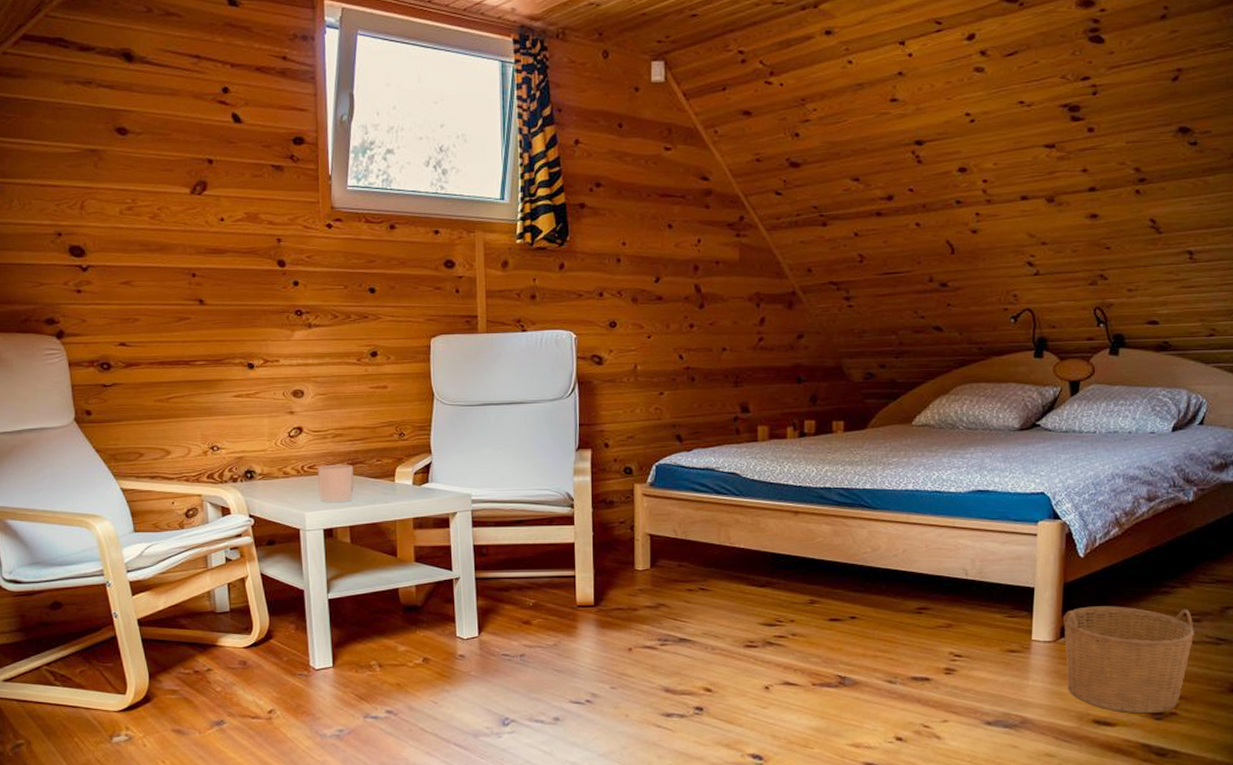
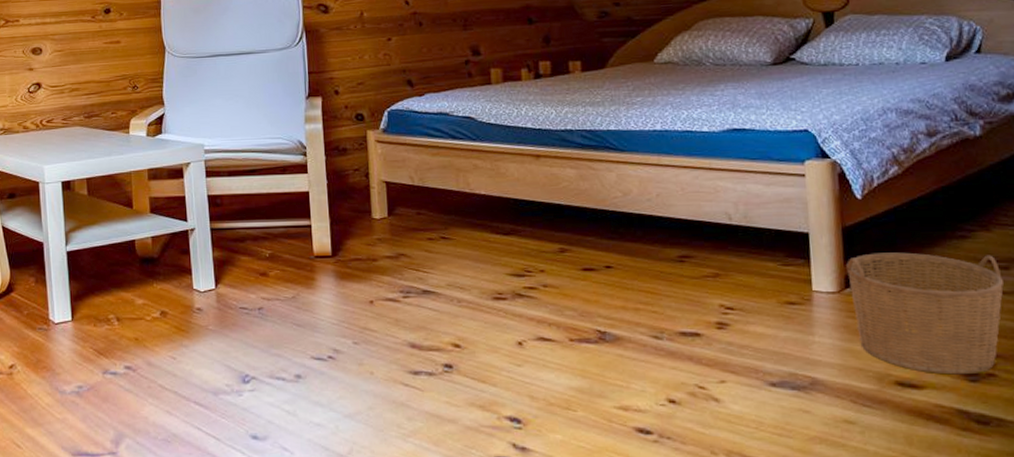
mug: present [317,464,354,504] -> none [55,117,90,157]

